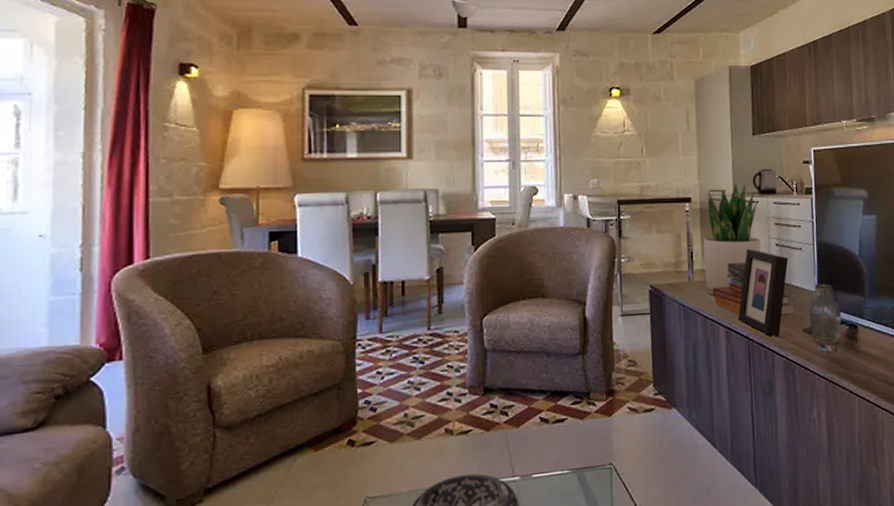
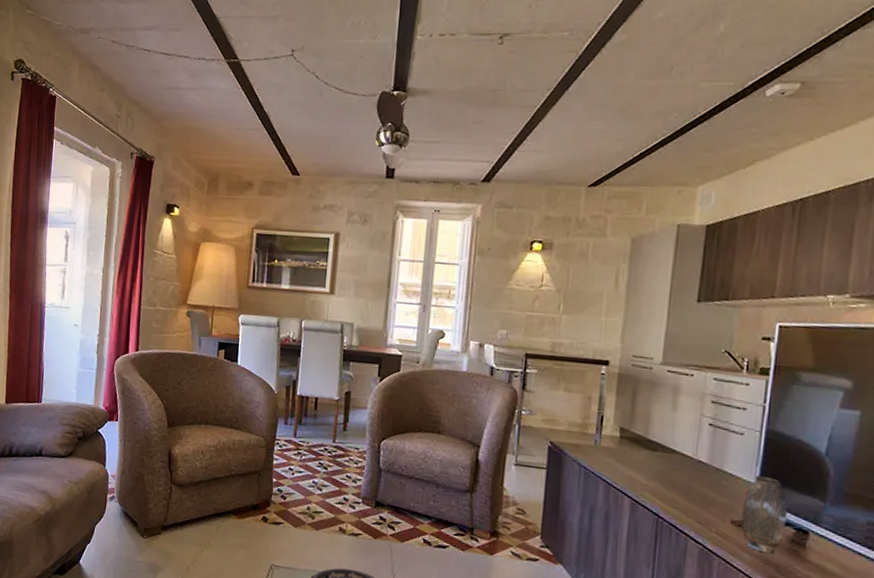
planter: present [703,183,761,296] -> none [614,351,692,464]
books: present [712,262,795,316] -> none [621,434,724,503]
picture frame: present [737,248,789,337] -> none [647,423,724,523]
kettle: present [752,168,778,196] -> none [689,340,722,371]

